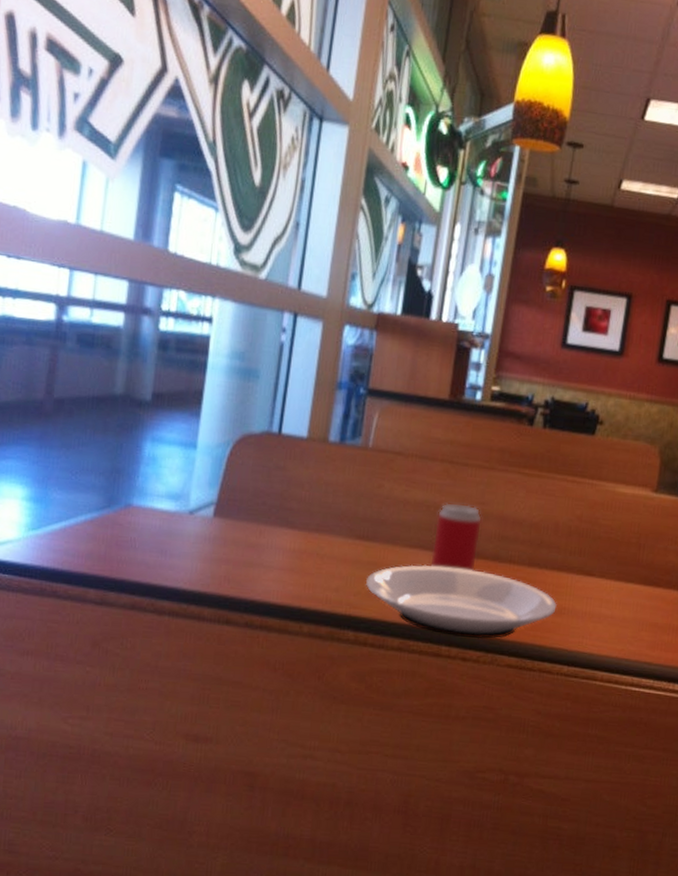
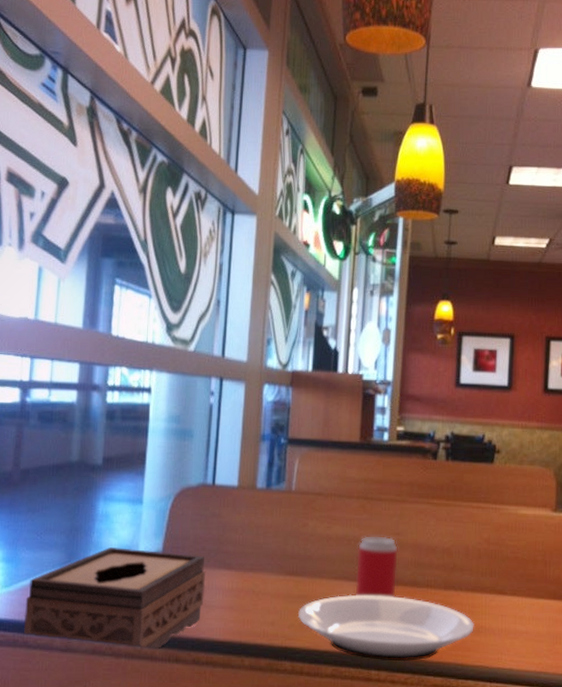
tissue box: none [52,494,265,610] -> present [23,547,206,651]

